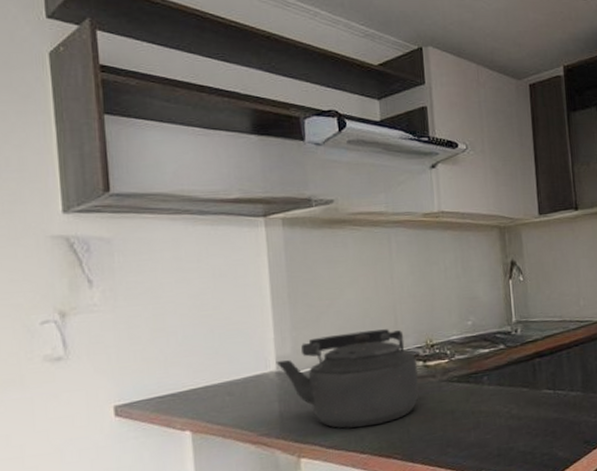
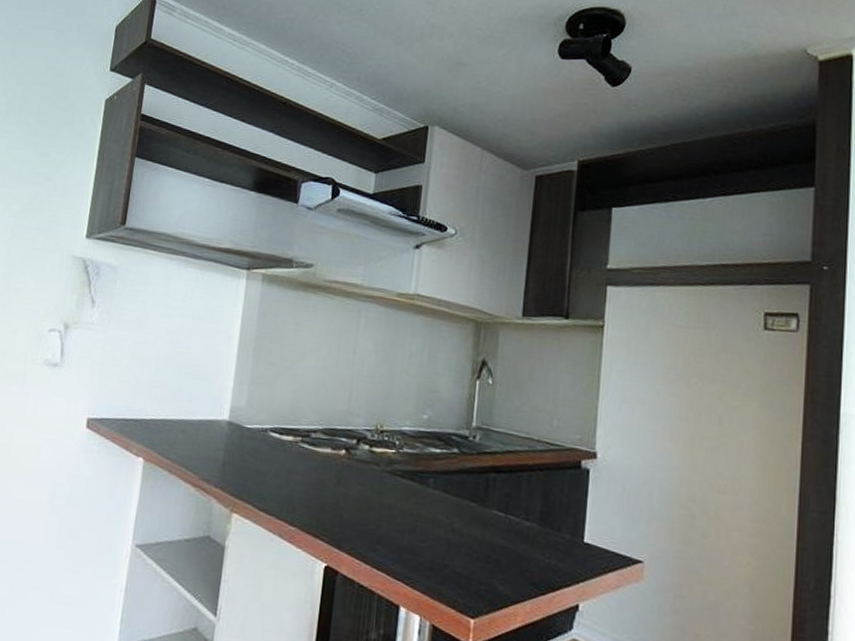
kettle: present [276,329,419,429] -> none [229,396,363,501]

